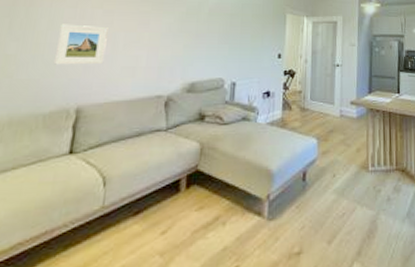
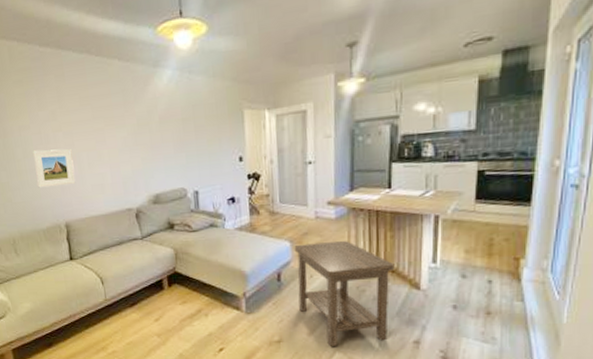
side table: none [320,139,404,257] -> present [294,240,395,347]

